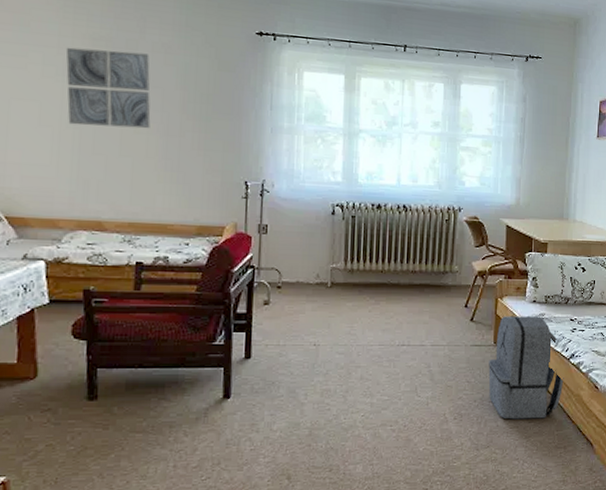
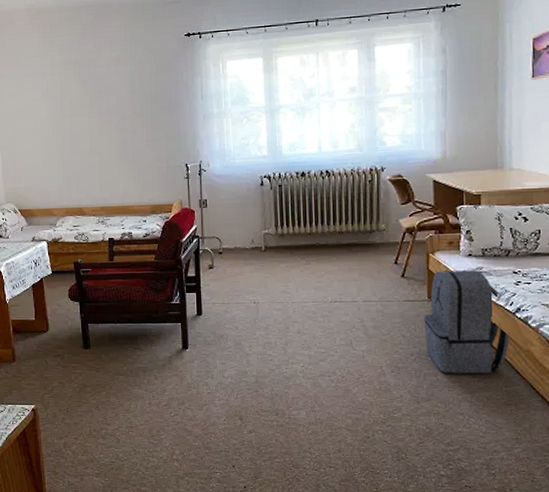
wall art: present [65,47,151,129] -> none [47,68,110,134]

